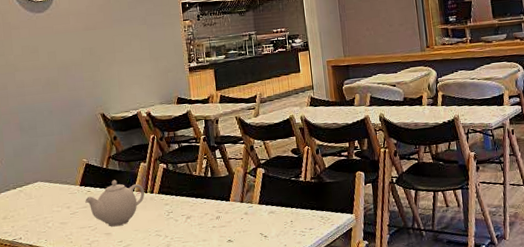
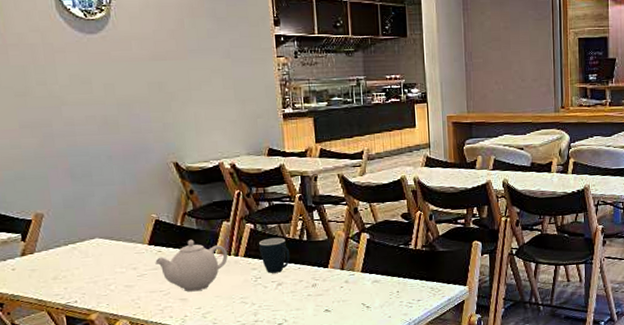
mug: none [171,175,197,208] -> present [259,237,291,273]

